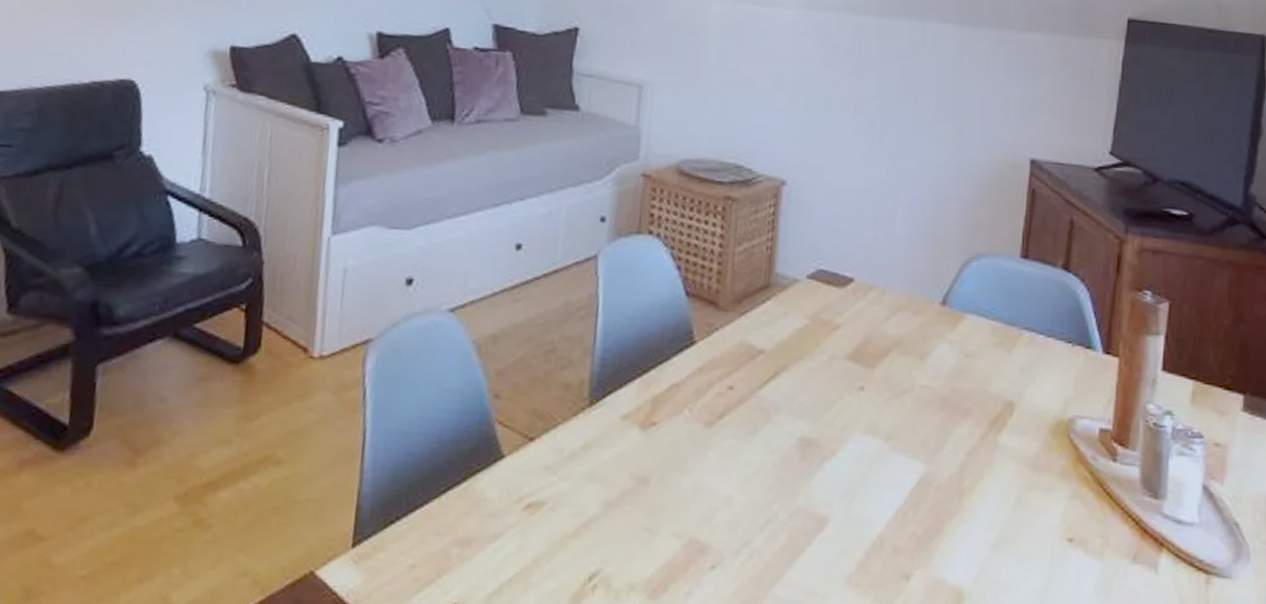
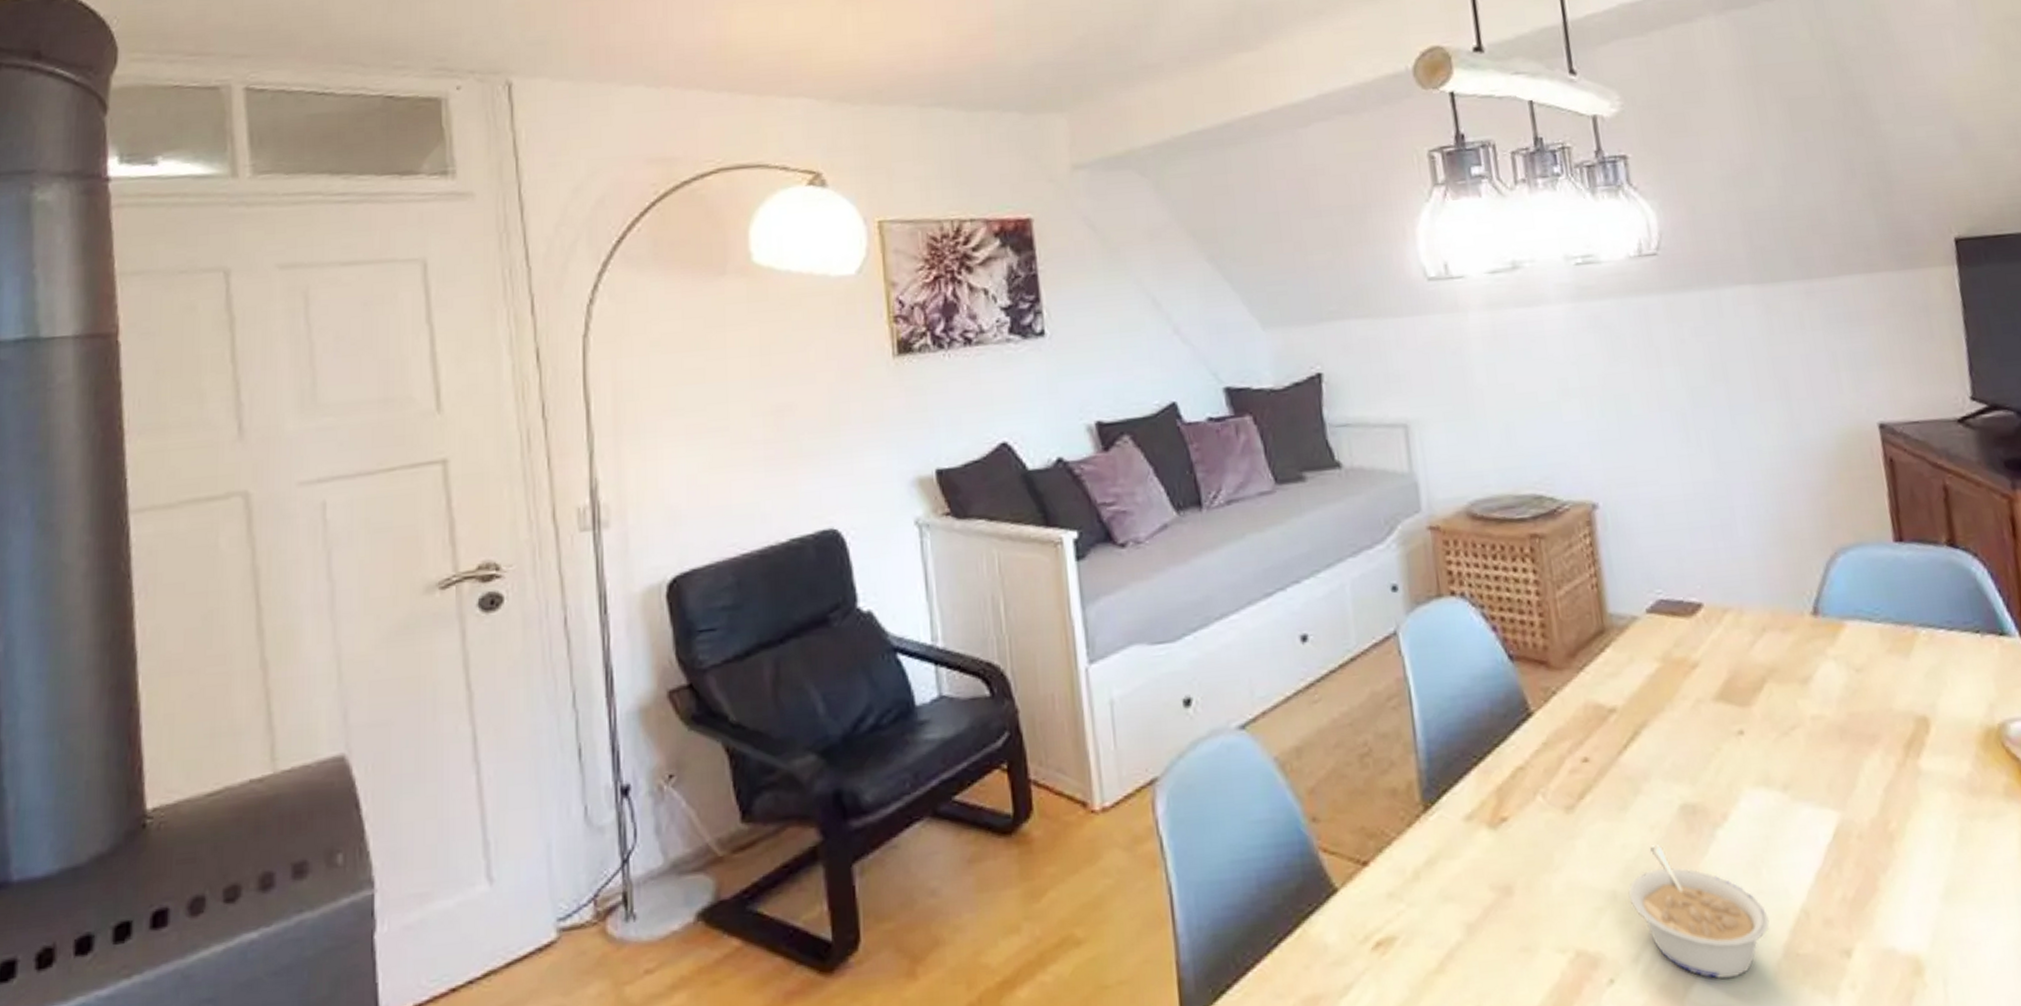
legume: none [742,464,851,582] -> present [1628,843,1770,979]

